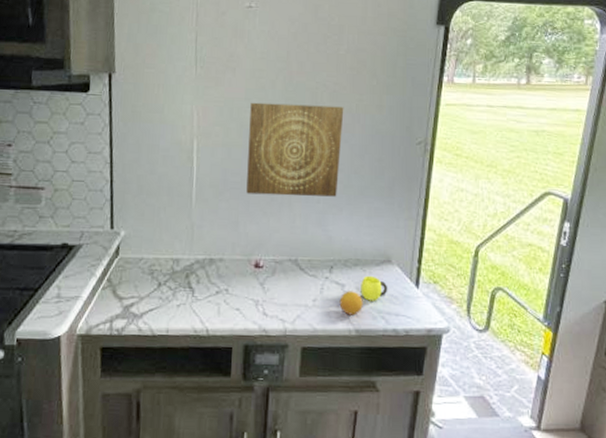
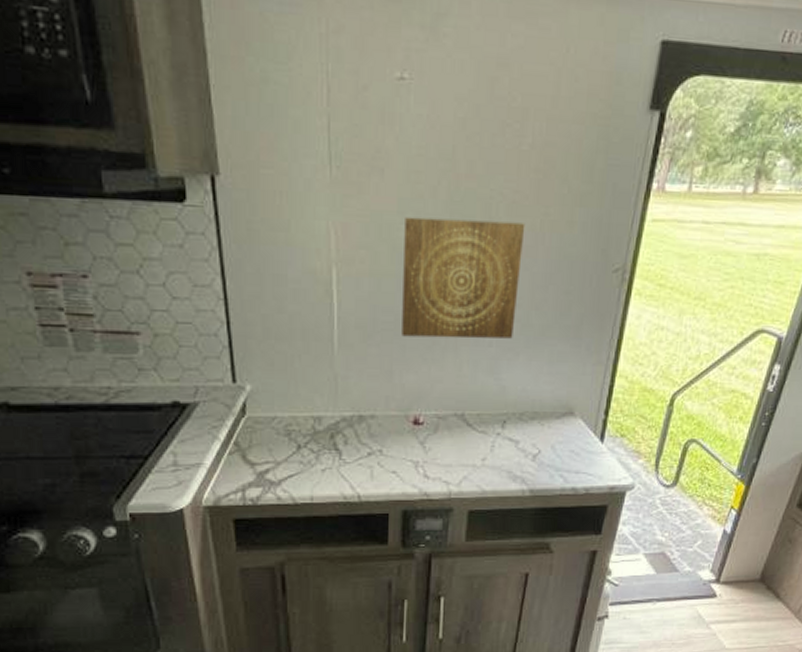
fruit: present [339,291,363,316] -> none [512,448,540,475]
cup: present [361,275,388,301] -> none [537,430,569,459]

